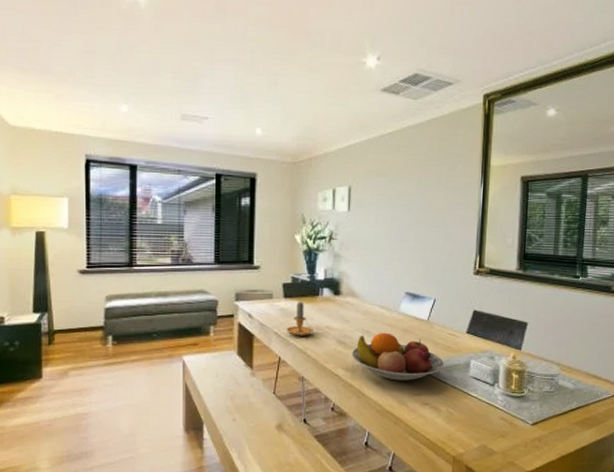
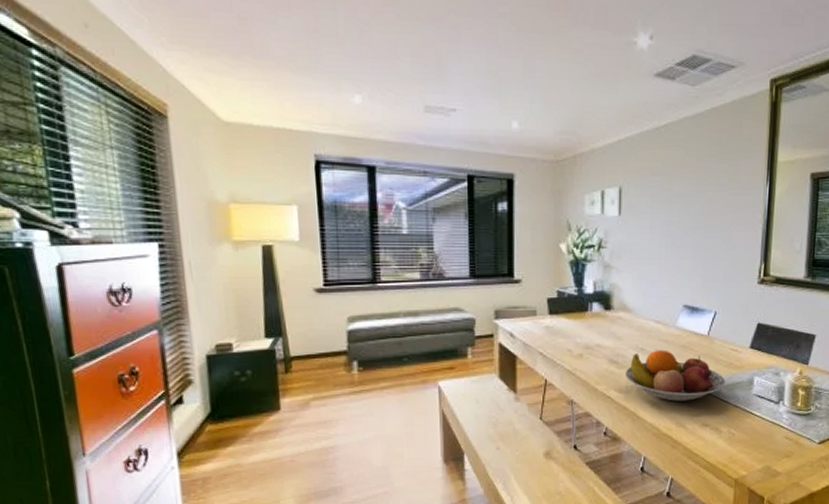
candle: present [286,302,313,336] -> none [552,318,582,356]

